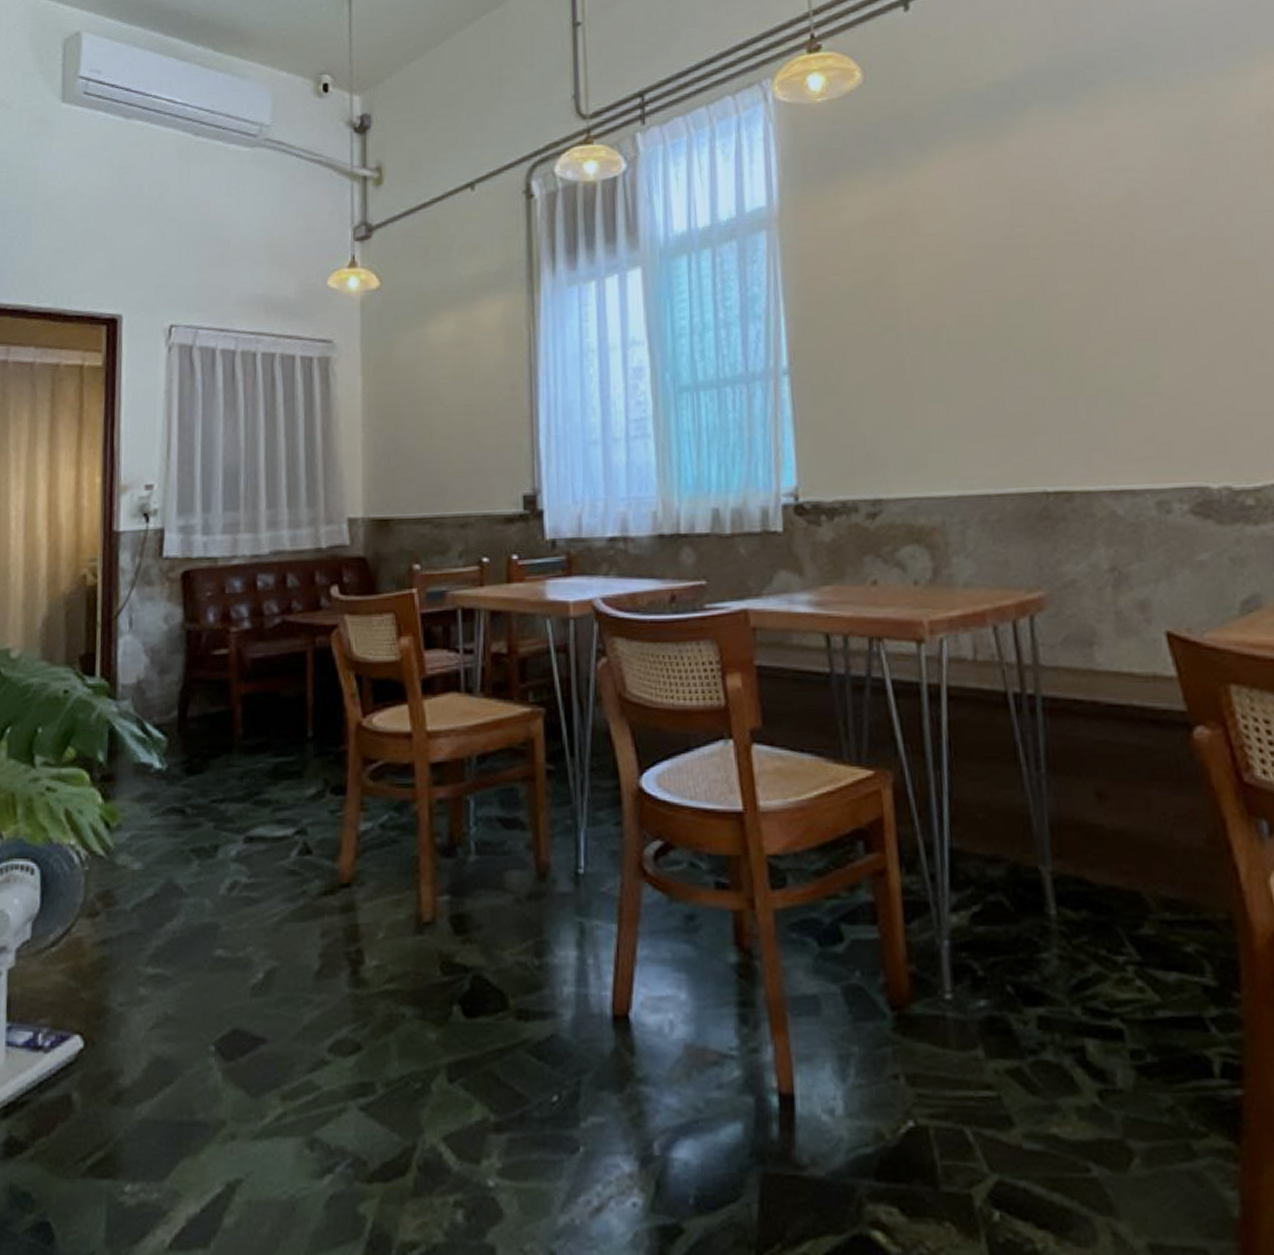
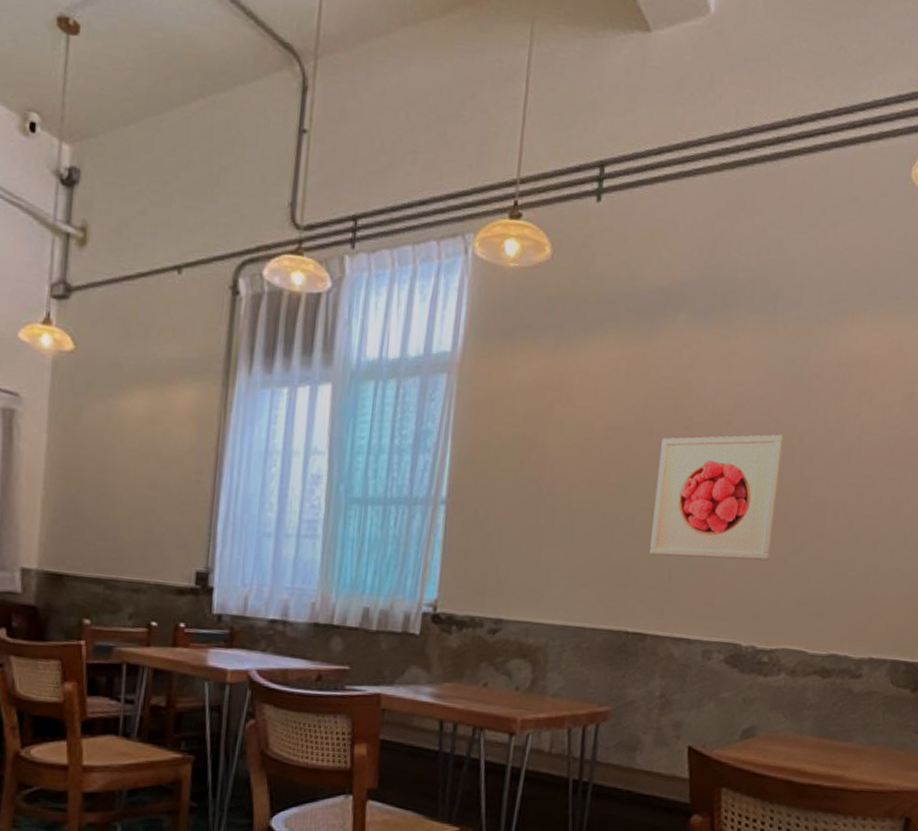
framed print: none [1041,216,1224,392] -> present [649,434,784,561]

